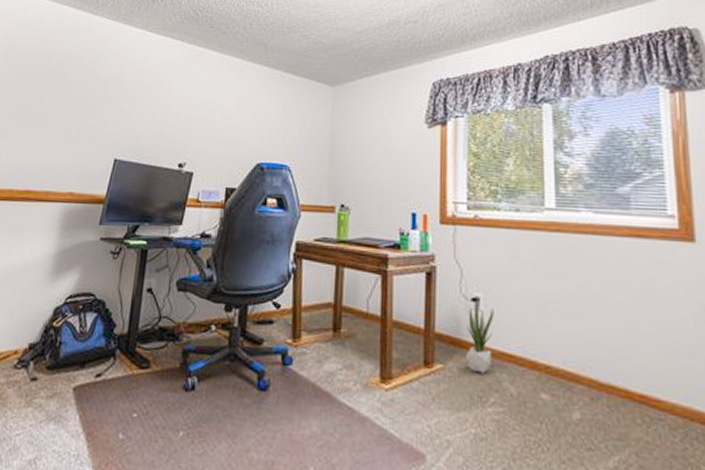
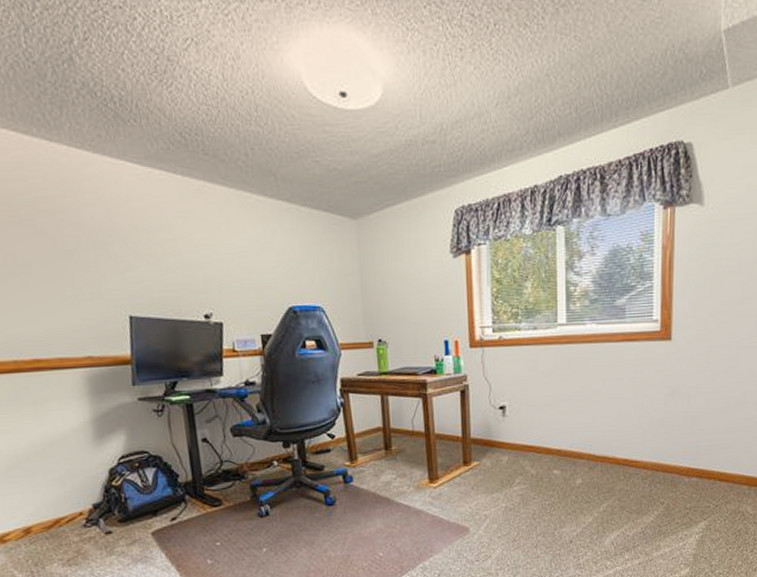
potted plant: present [466,303,494,374] -> none [496,410,517,464]

